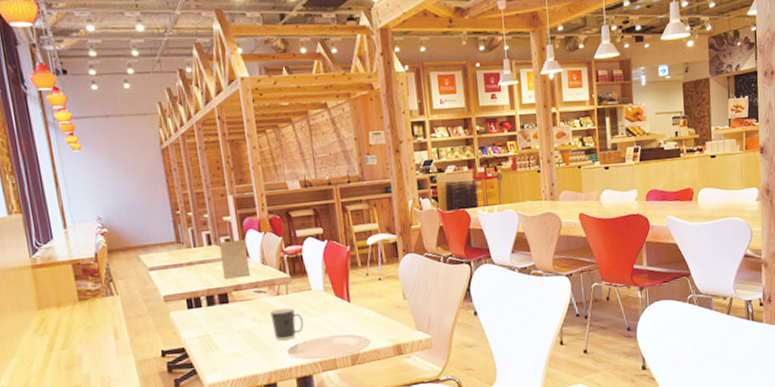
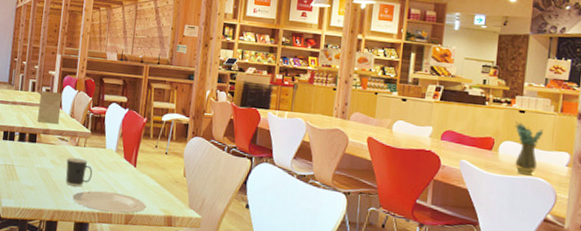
vase: none [709,166,733,218] -> present [515,120,543,176]

